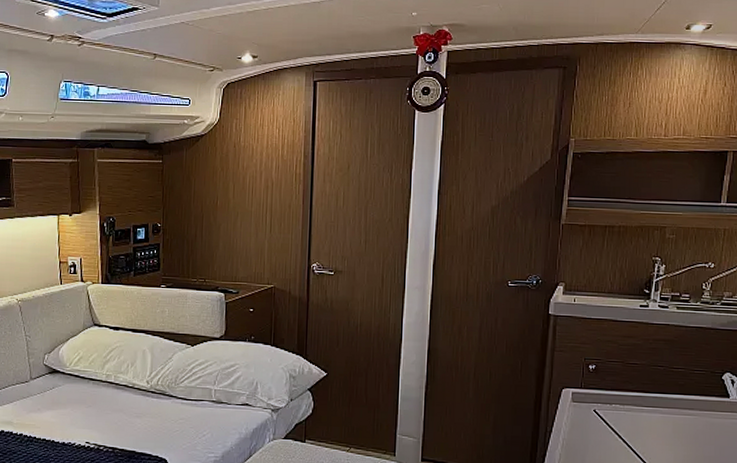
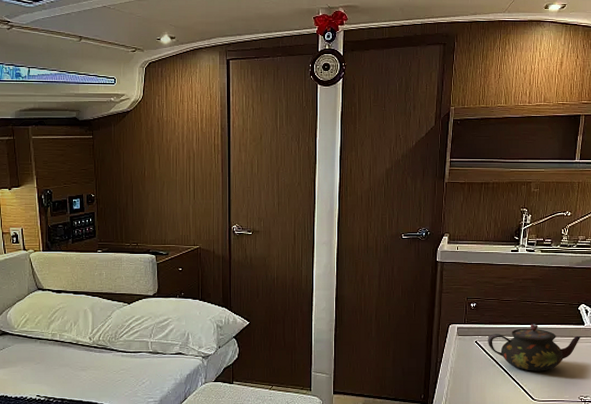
teapot: none [609,393,727,450] -> present [488,324,582,371]

